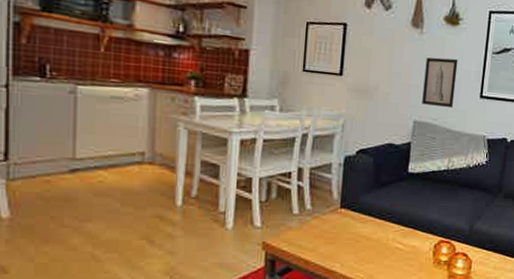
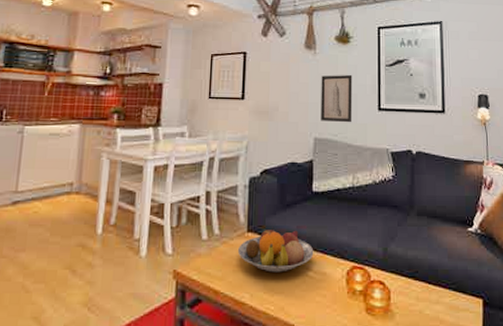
fruit bowl: none [329,204,405,245] -> present [237,227,314,272]

